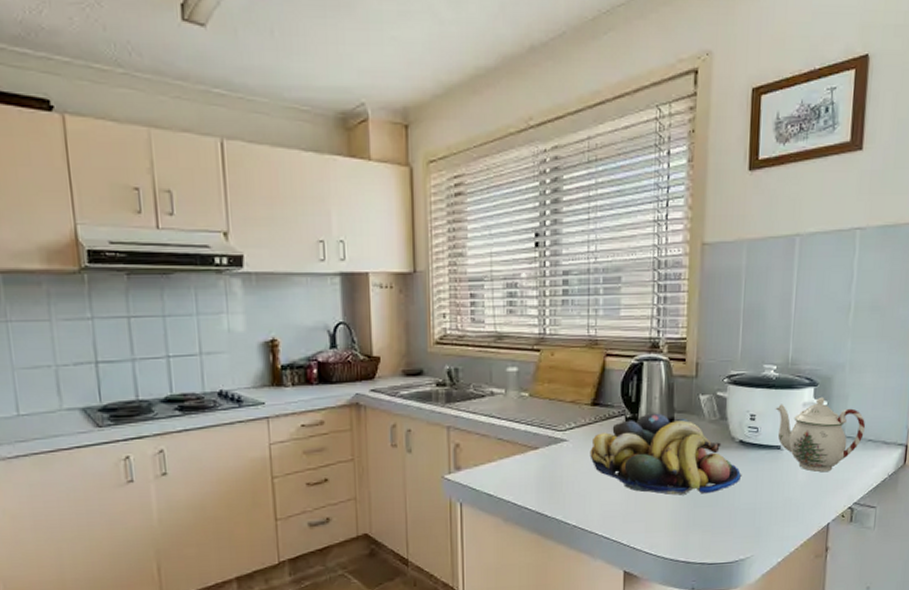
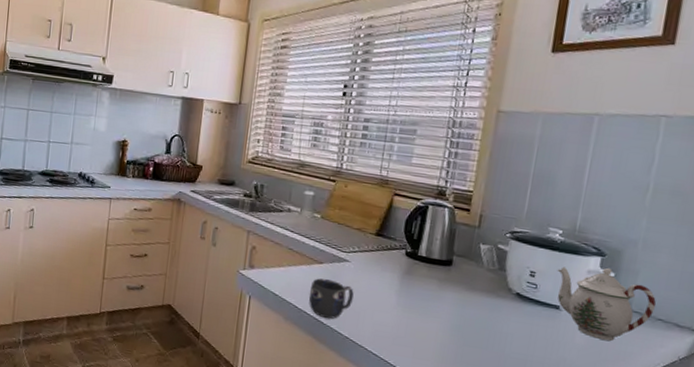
mug: none [527,466,576,510] -> present [308,278,354,319]
fruit bowl: present [590,413,741,495] -> none [368,251,515,336]

